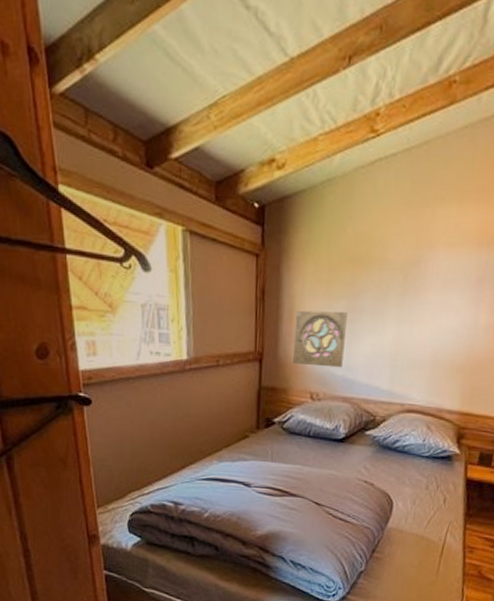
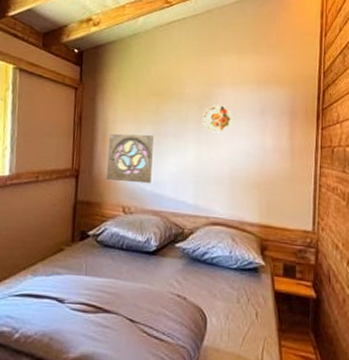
decorative plate: none [406,271,444,309] -> present [203,104,233,134]

